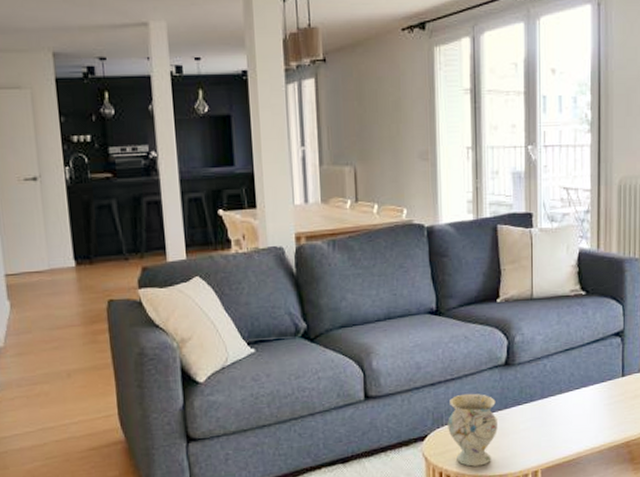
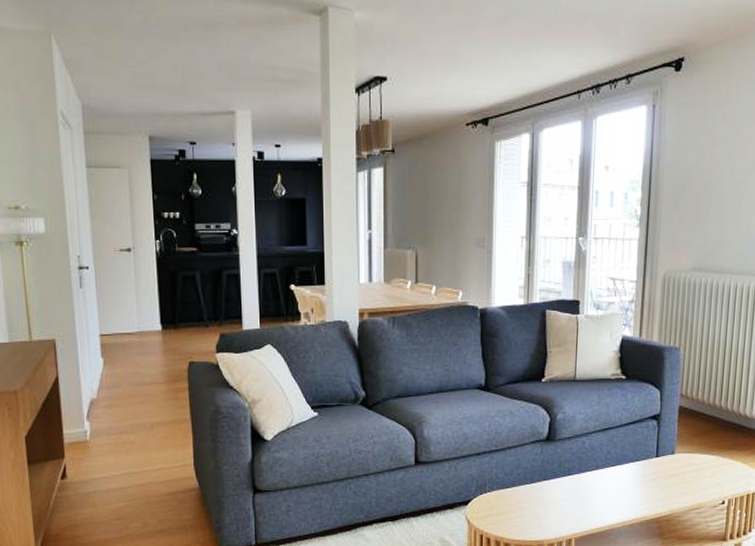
vase: present [448,393,498,467] -> none [490,464,536,531]

